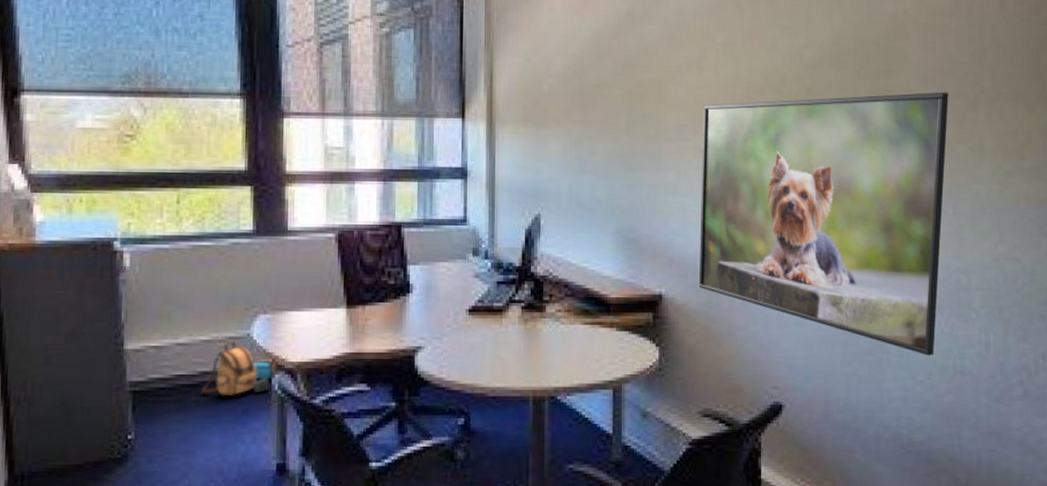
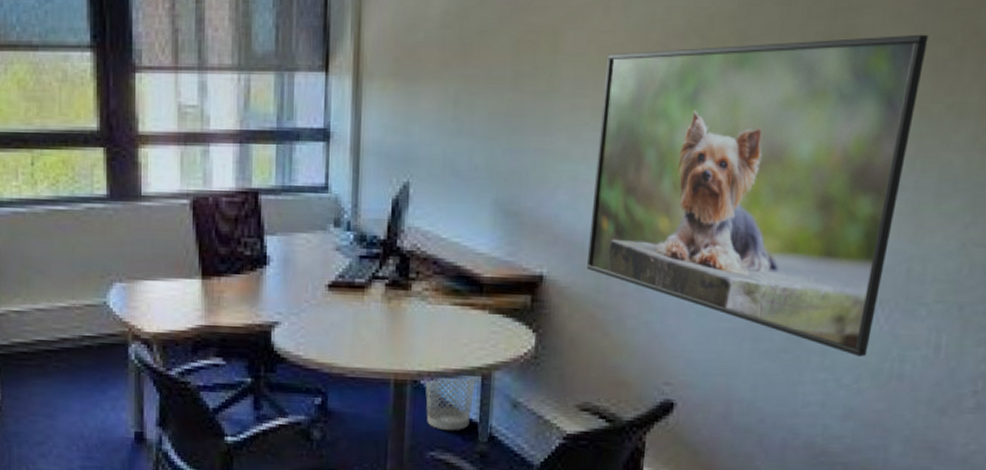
backpack: present [201,339,273,395] -> none [61,307,129,363]
wastebasket: none [561,390,608,443] -> present [425,376,476,431]

